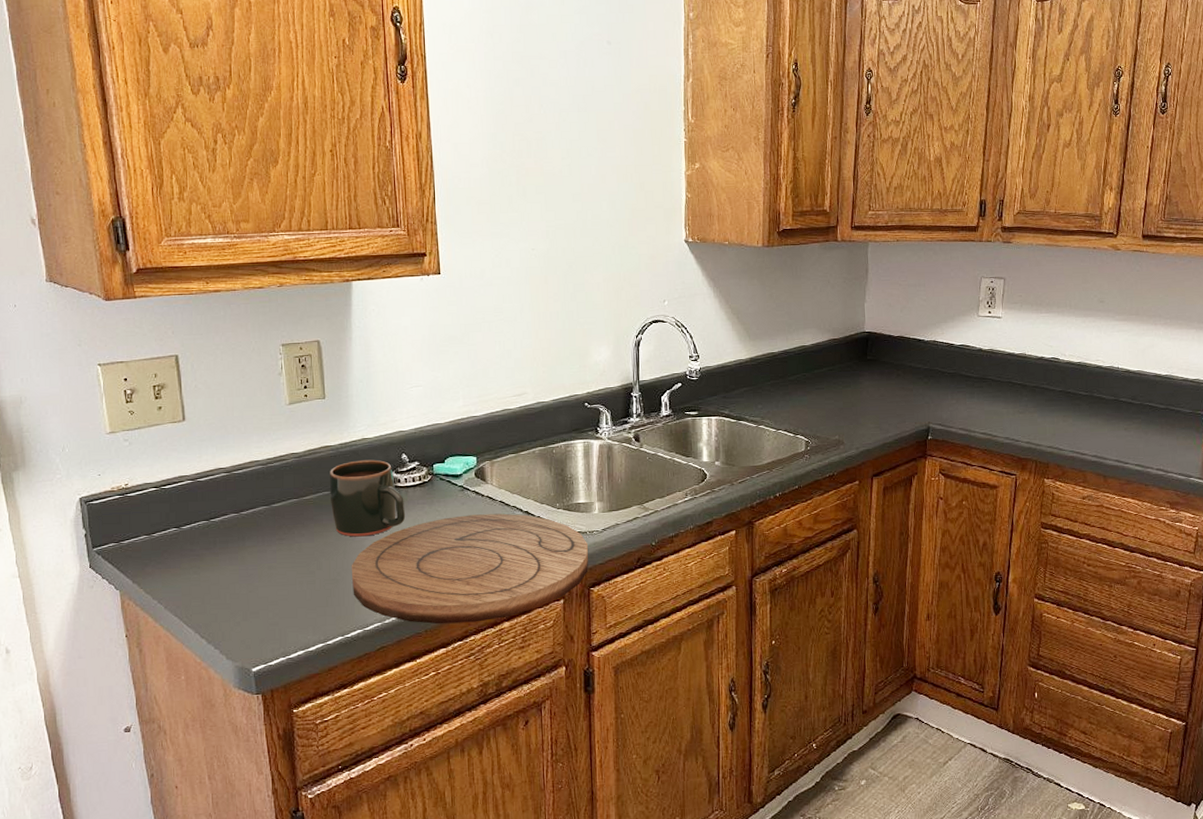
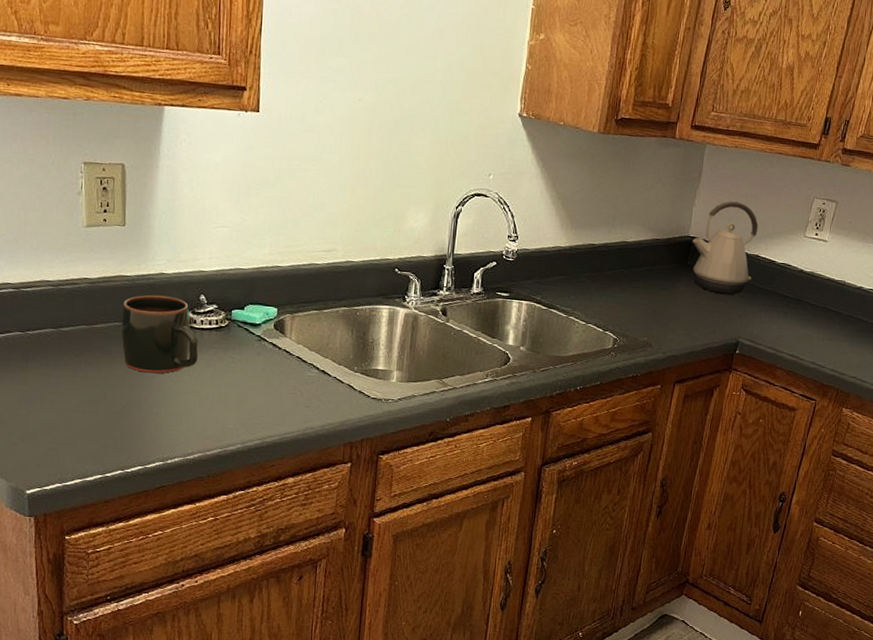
cutting board: present [351,513,589,624] -> none [136,365,383,474]
kettle: none [868,292,933,384] -> present [692,201,759,295]

